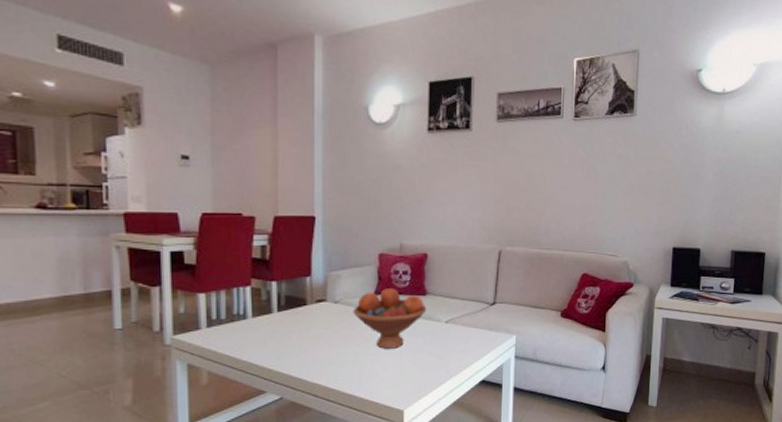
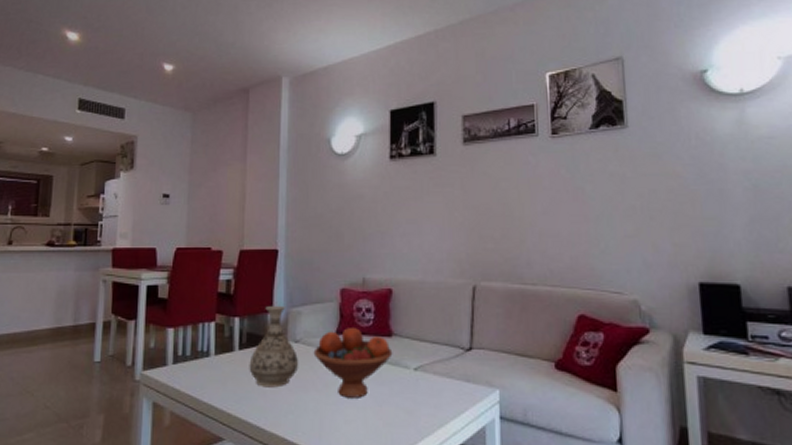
vase: none [288,269,339,344] -> present [249,305,299,388]

